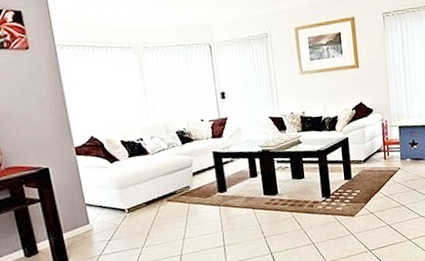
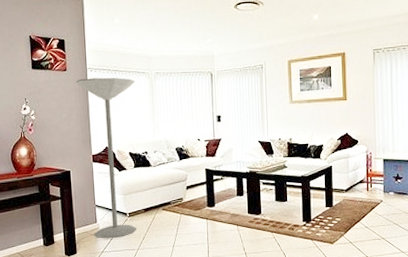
floor lamp: none [43,54,139,241] -> present [76,77,137,239]

